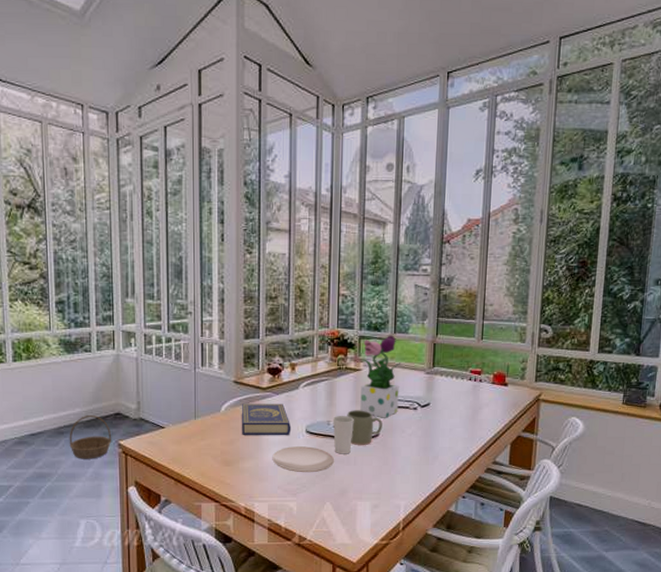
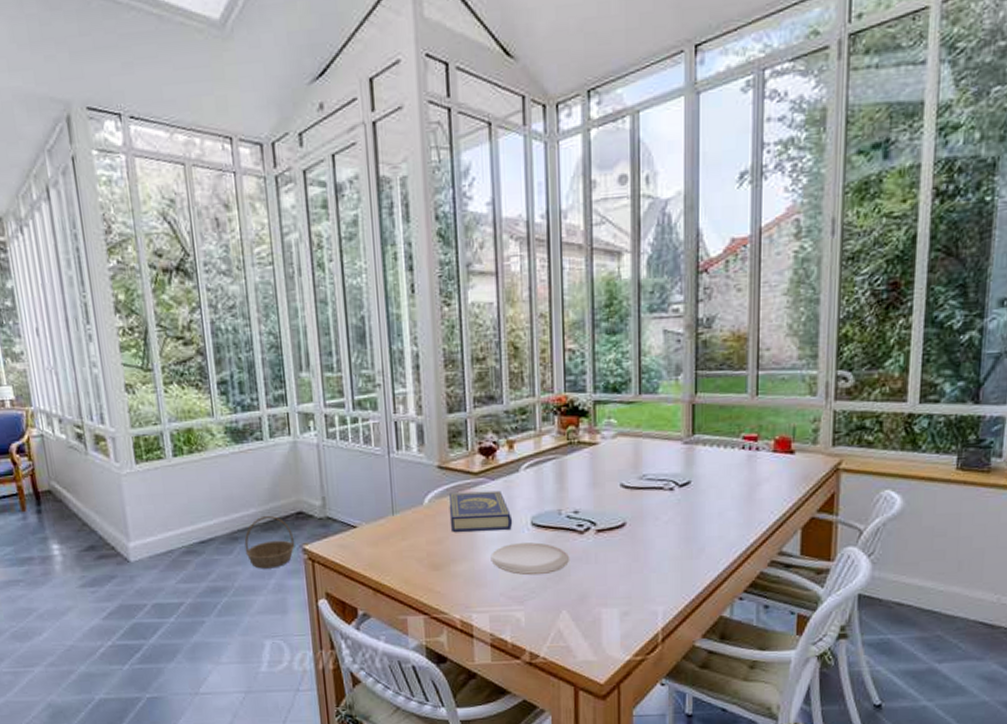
cup: present [333,416,354,454] -> none [566,502,592,551]
mug: present [347,410,382,445] -> none [583,494,629,538]
flower arrangement: present [360,335,401,418] -> none [597,396,650,503]

